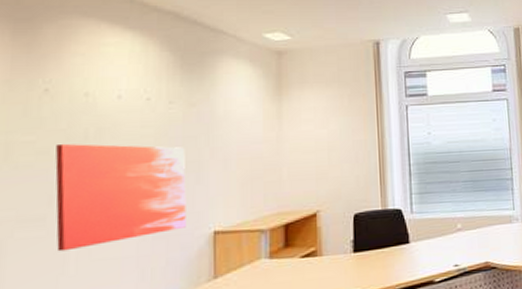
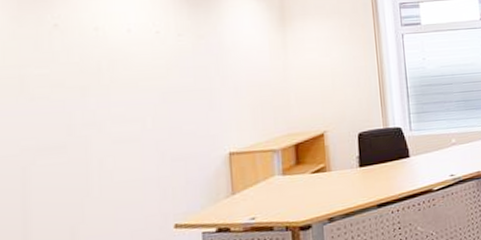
wall art: present [55,143,186,252] -> none [71,75,202,176]

